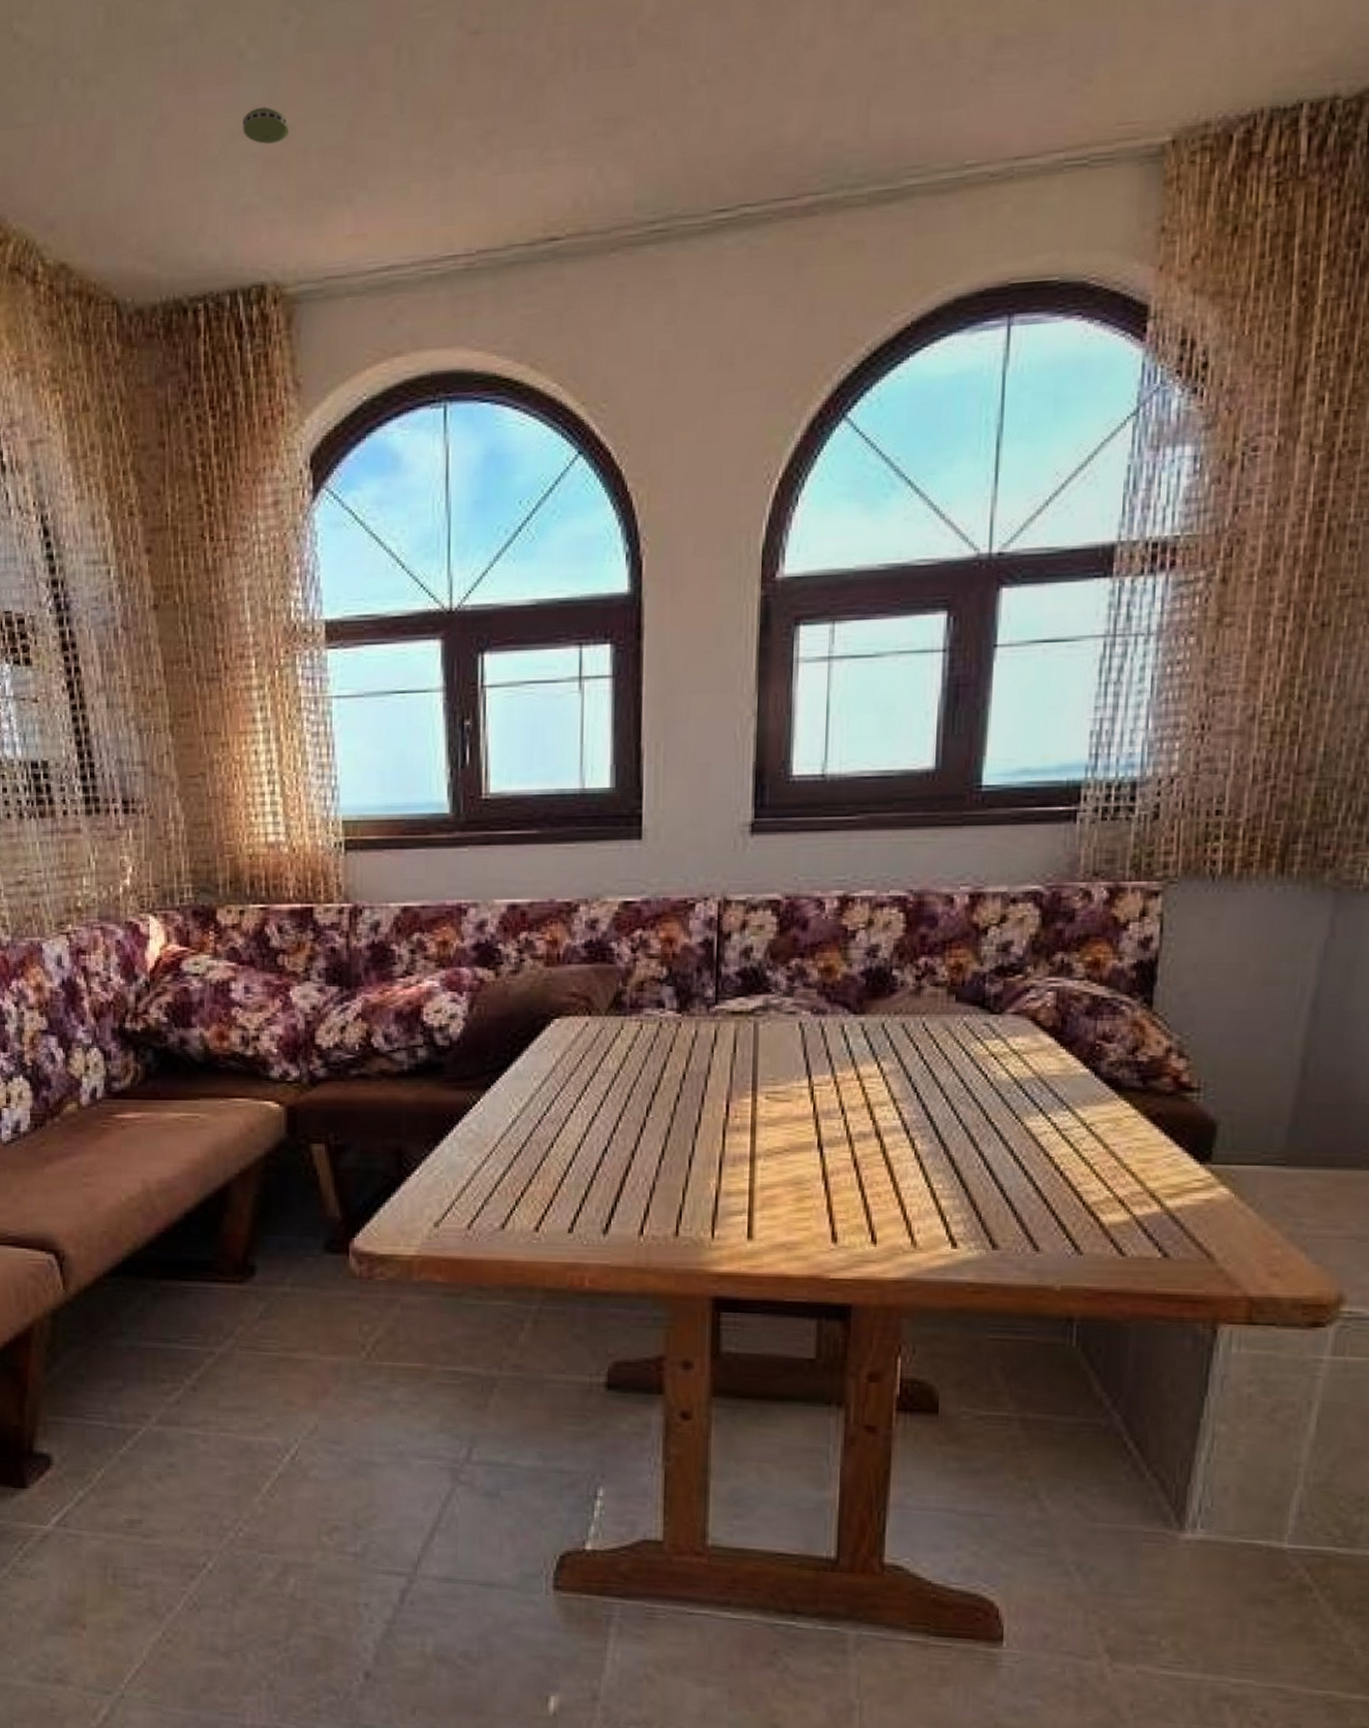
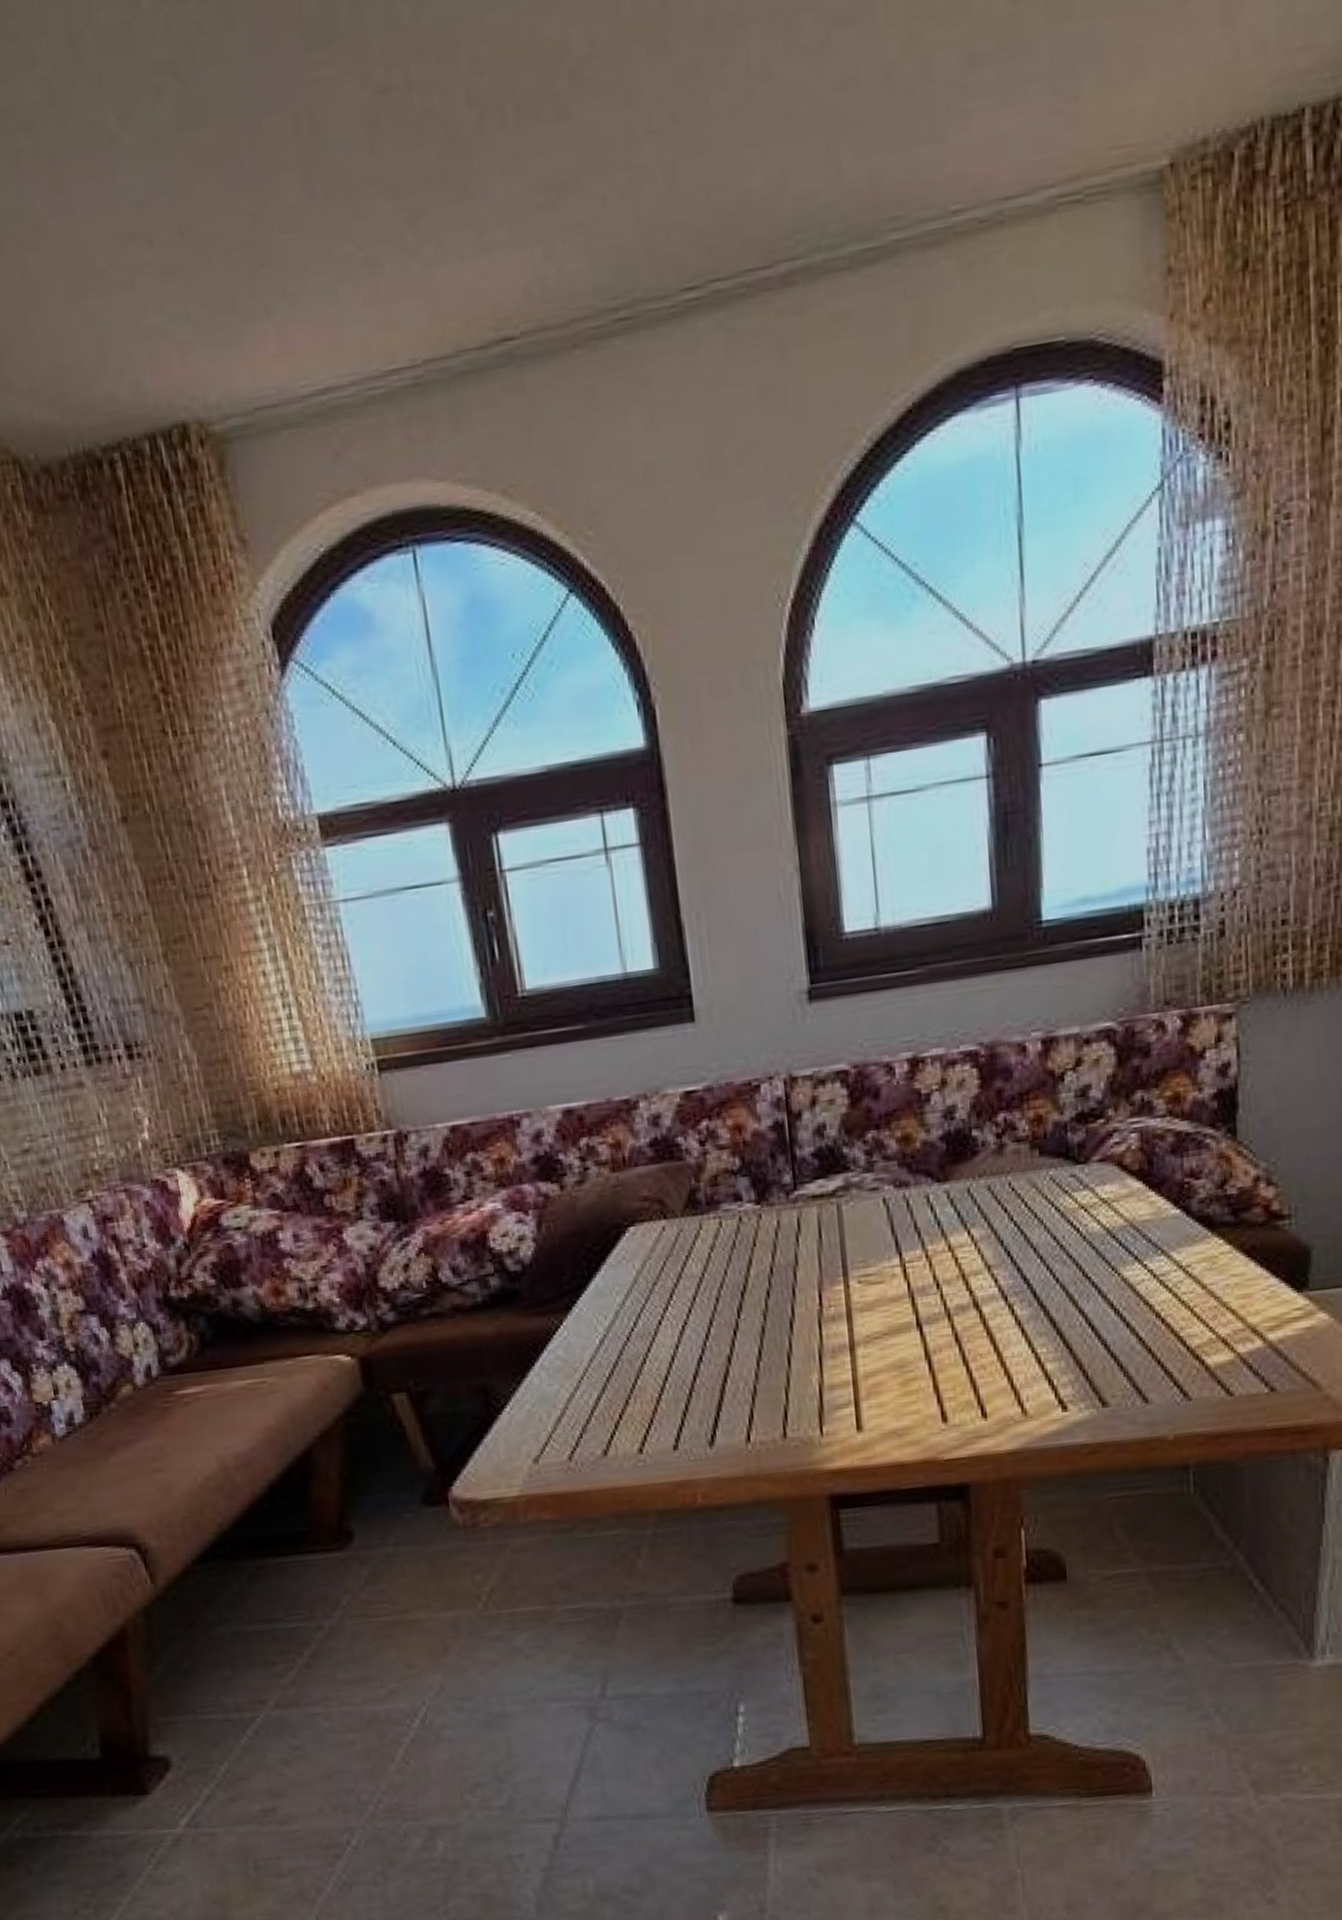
smoke detector: present [243,106,288,144] -> none [128,202,185,250]

